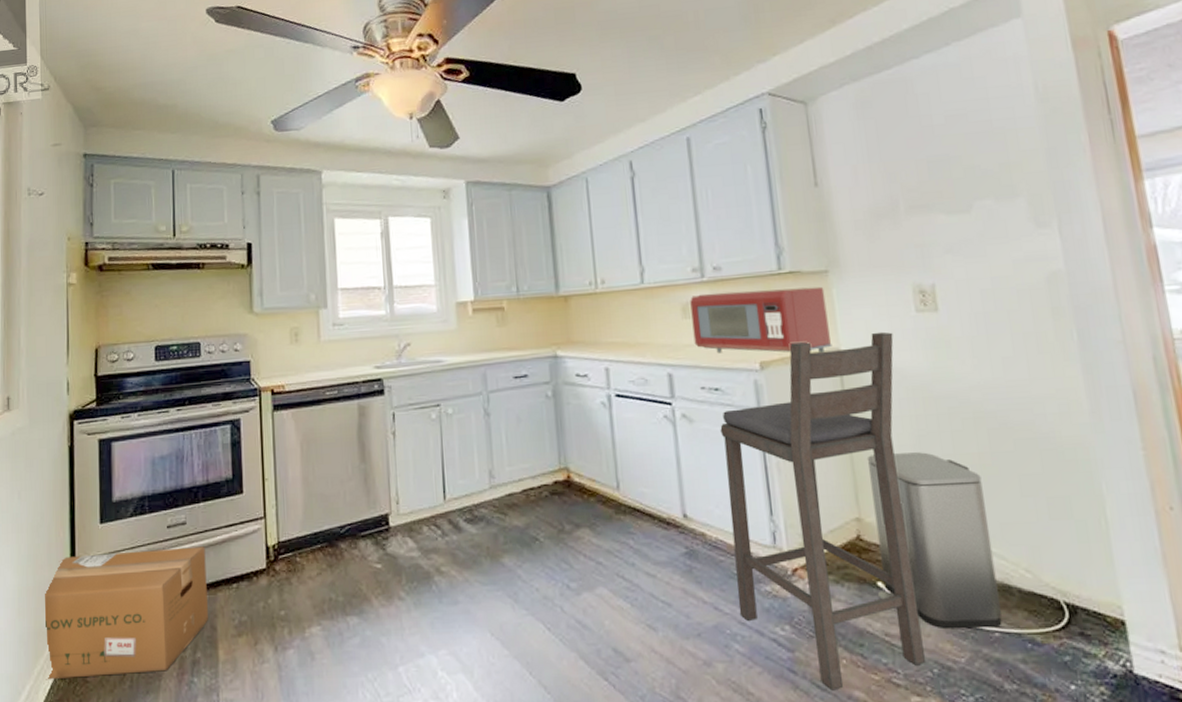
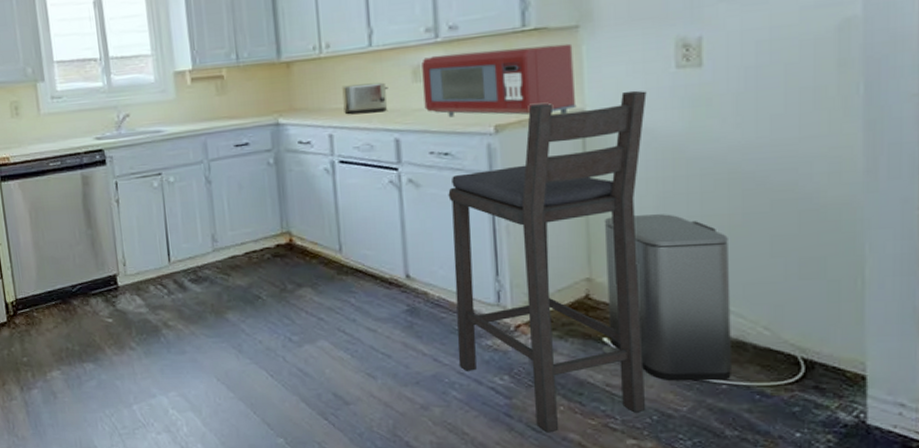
toaster: none [617,318,660,349] -> present [342,82,388,115]

